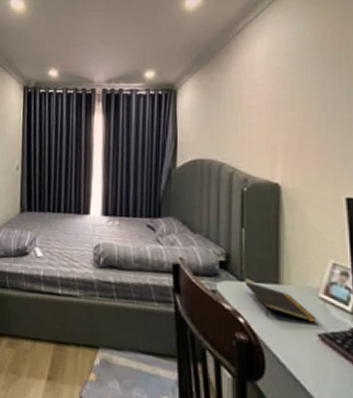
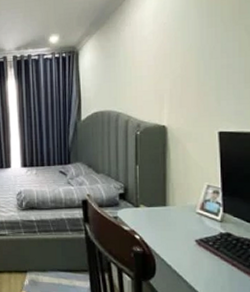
notepad: present [244,281,316,323] -> none [139,207,194,232]

